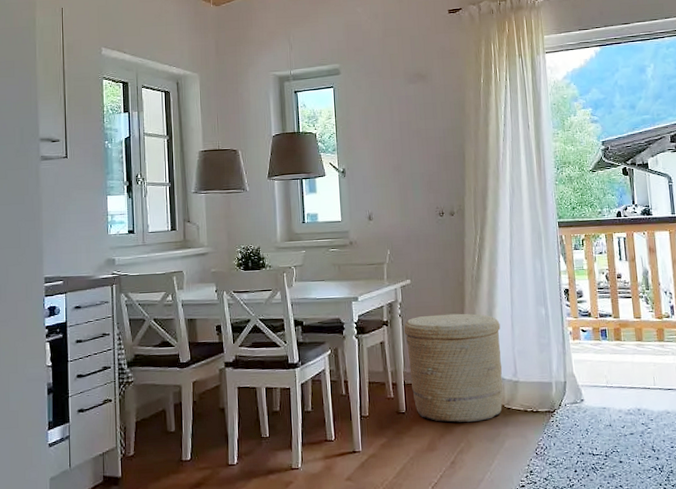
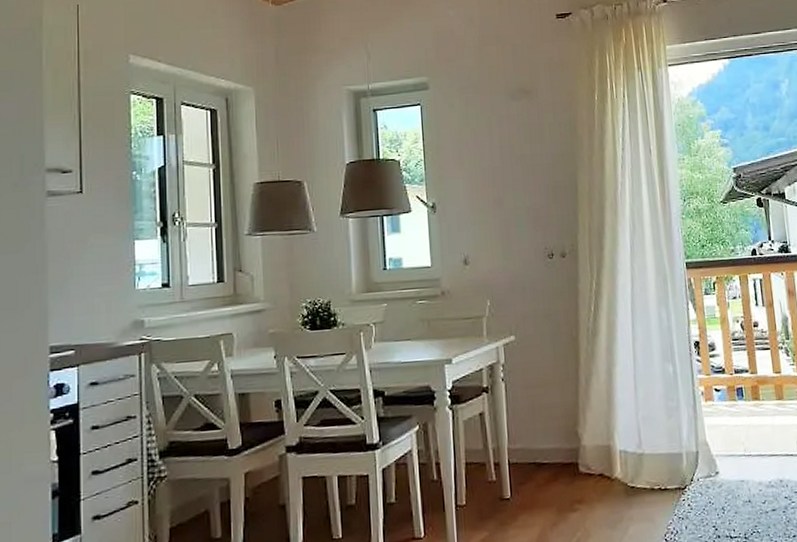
basket: present [403,313,503,423] -> none [507,374,626,508]

